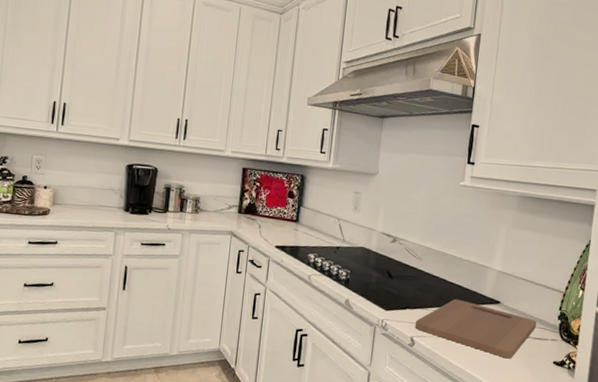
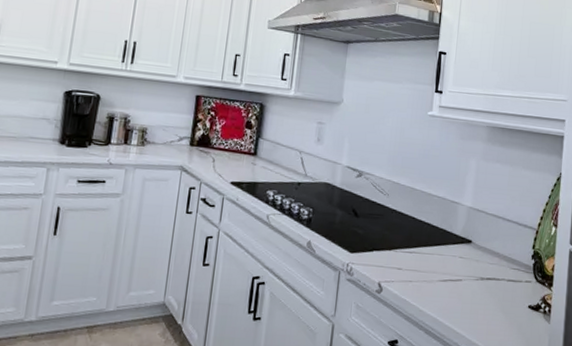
cutting board: present [415,298,537,359] -> none [382,238,510,304]

